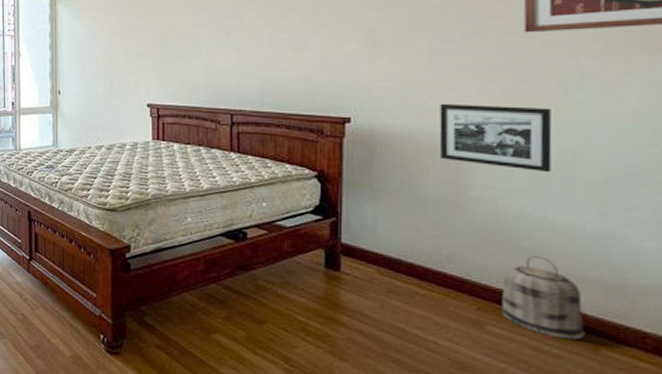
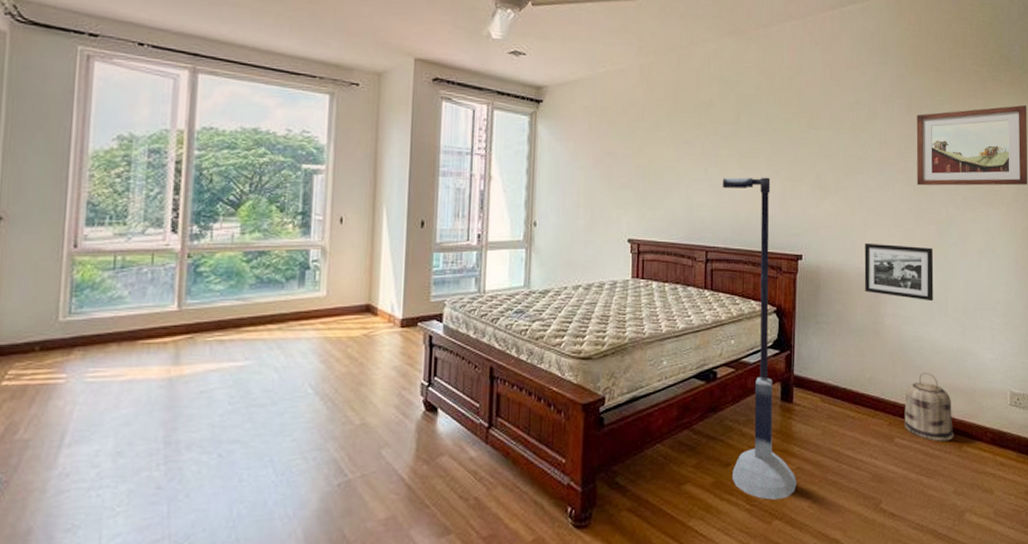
floor lamp: none [247,36,347,366] -> present [722,177,797,500]

